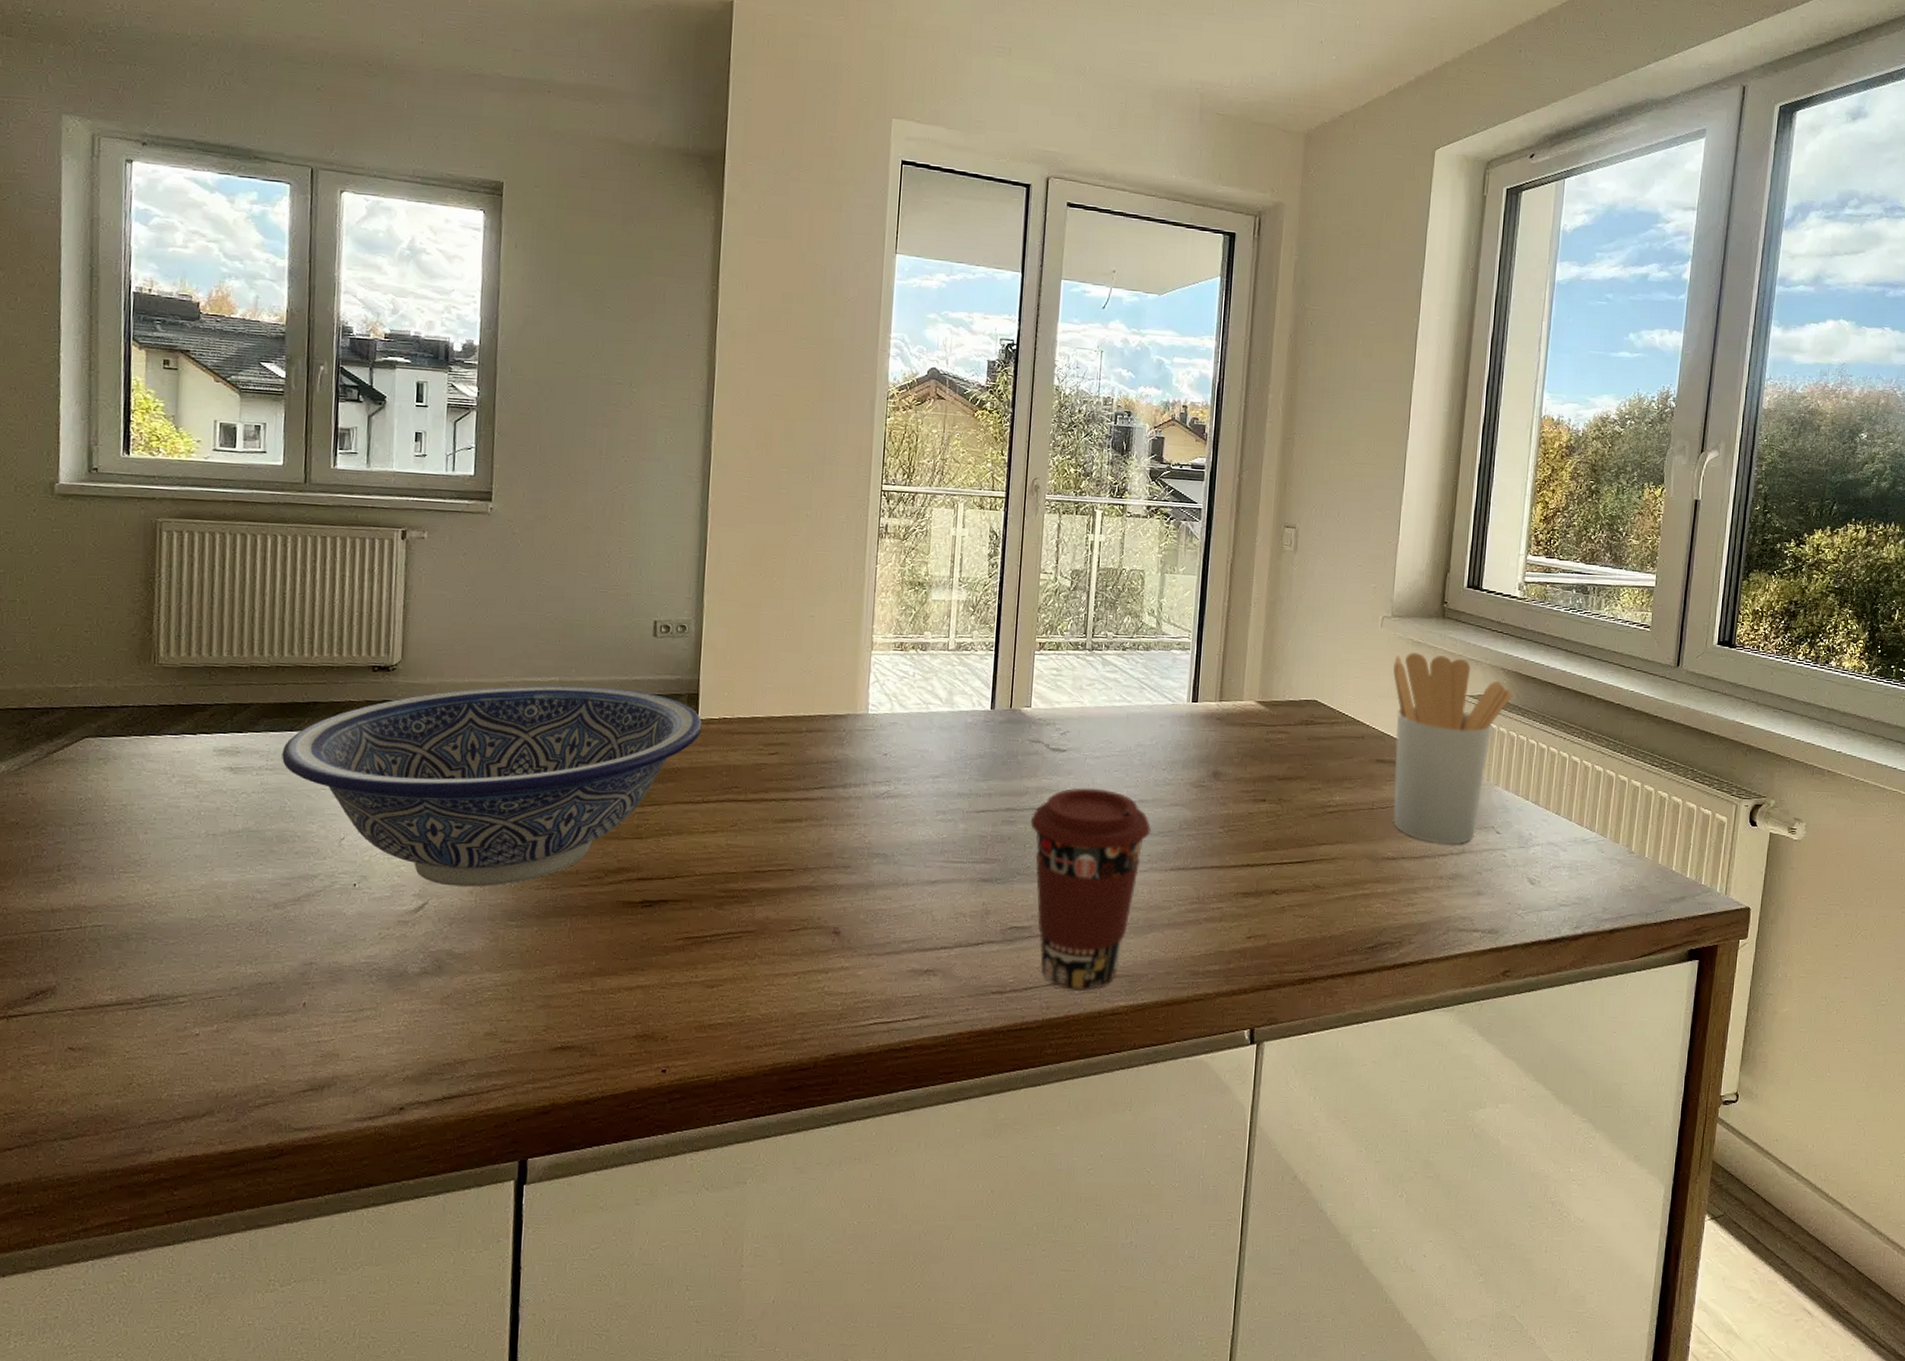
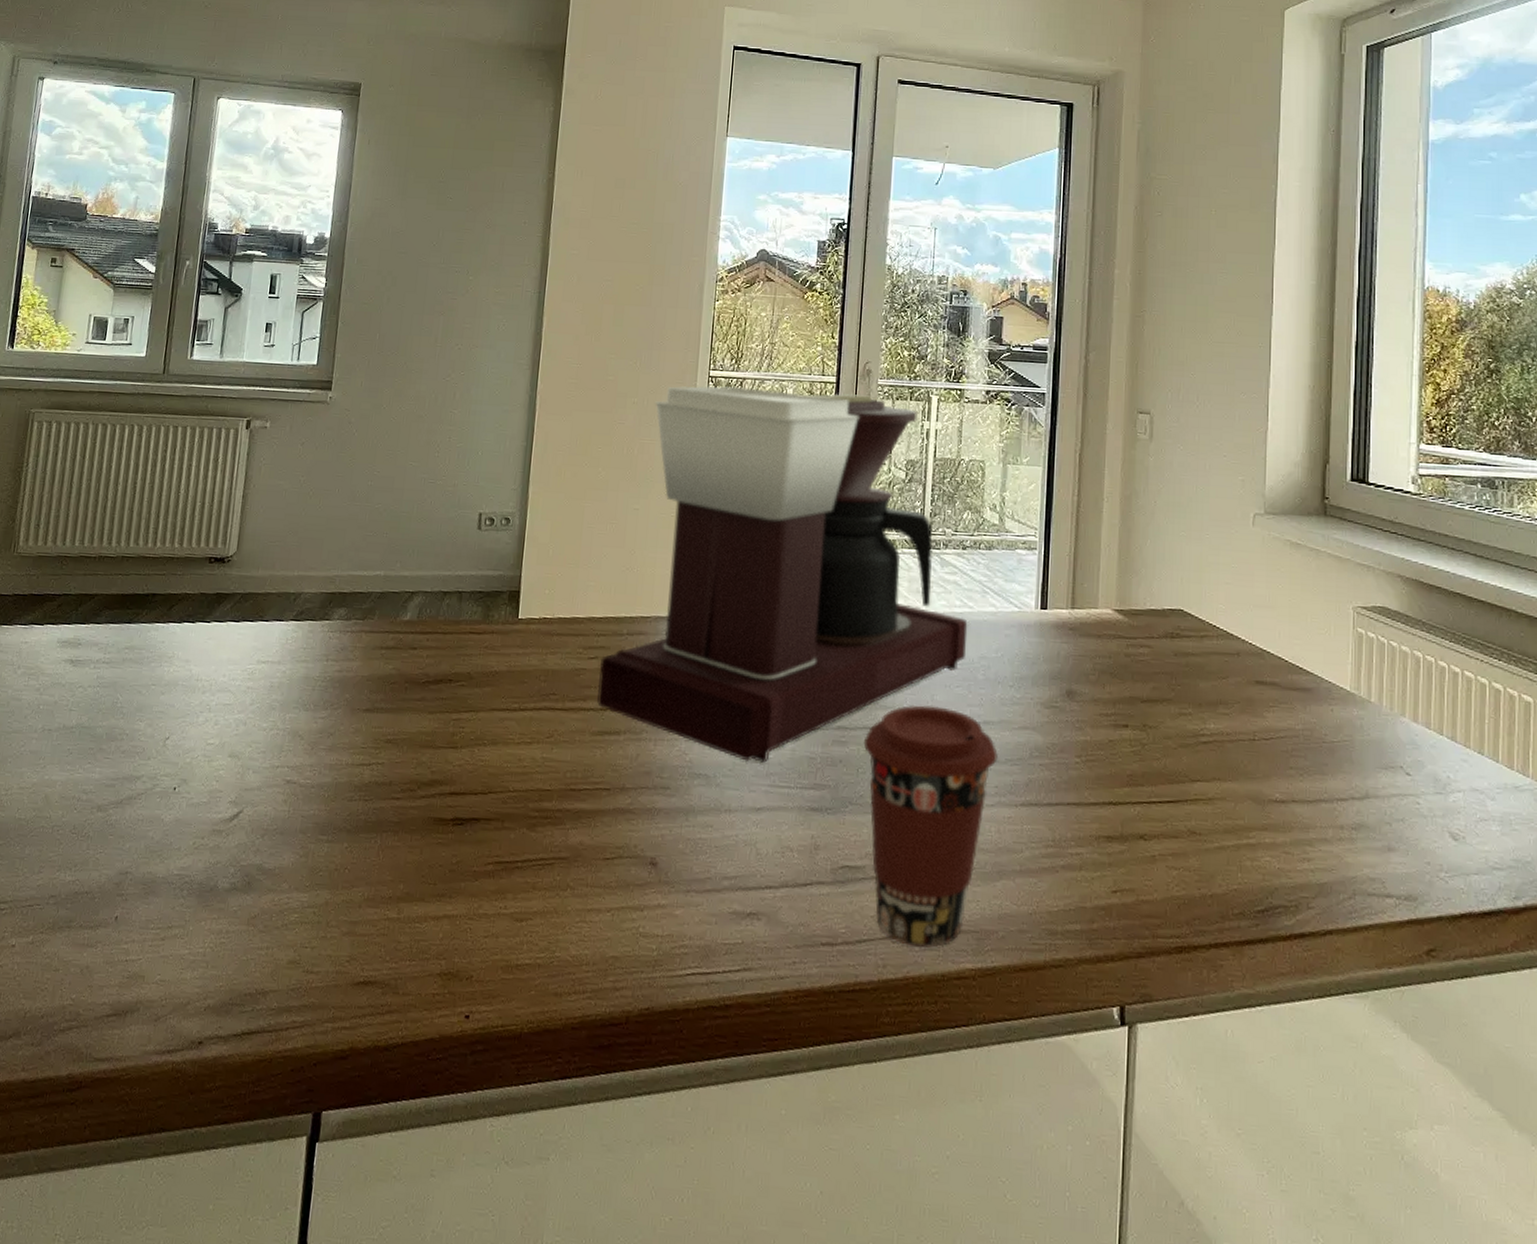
decorative bowl: present [282,685,702,887] -> none [118,579,522,796]
coffee maker: none [779,499,1127,842] -> present [597,385,968,763]
utensil holder: present [1393,652,1512,845] -> none [1270,555,1414,787]

